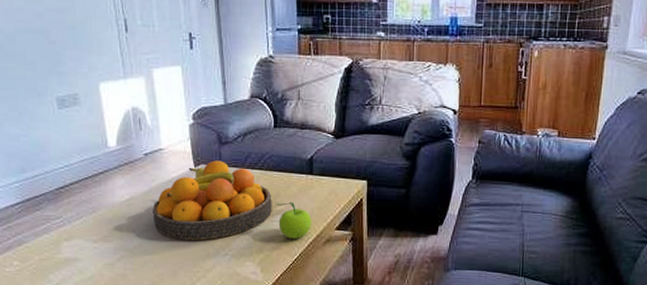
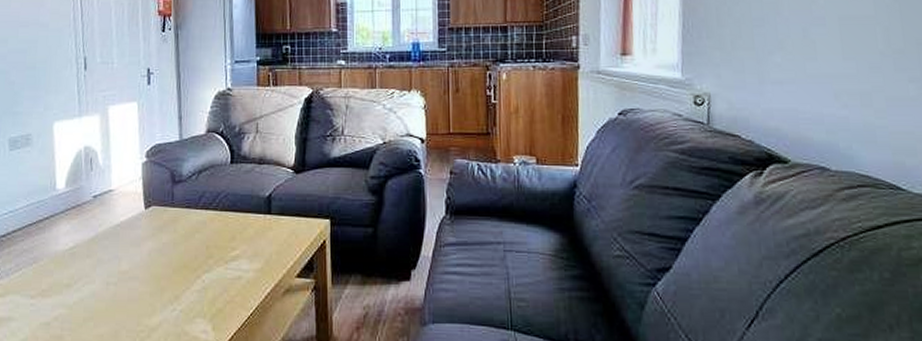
fruit bowl: present [152,160,272,241] -> none [97,201,227,294]
fruit: present [276,202,311,239] -> none [231,246,269,289]

